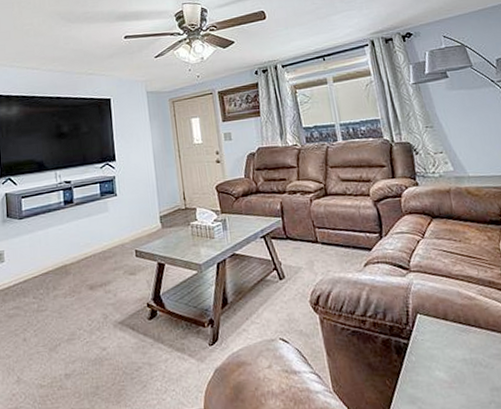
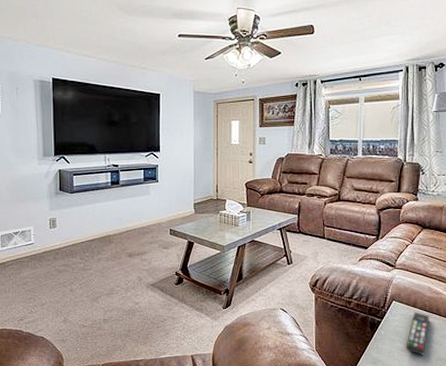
remote control: none [446,326,474,386] -> present [405,312,430,355]

